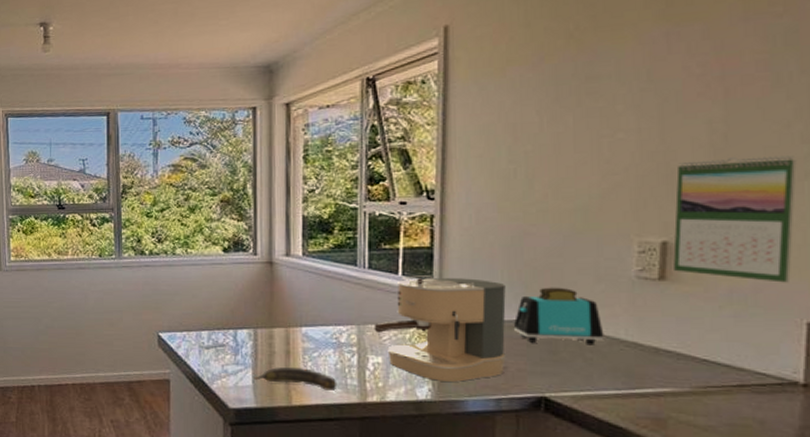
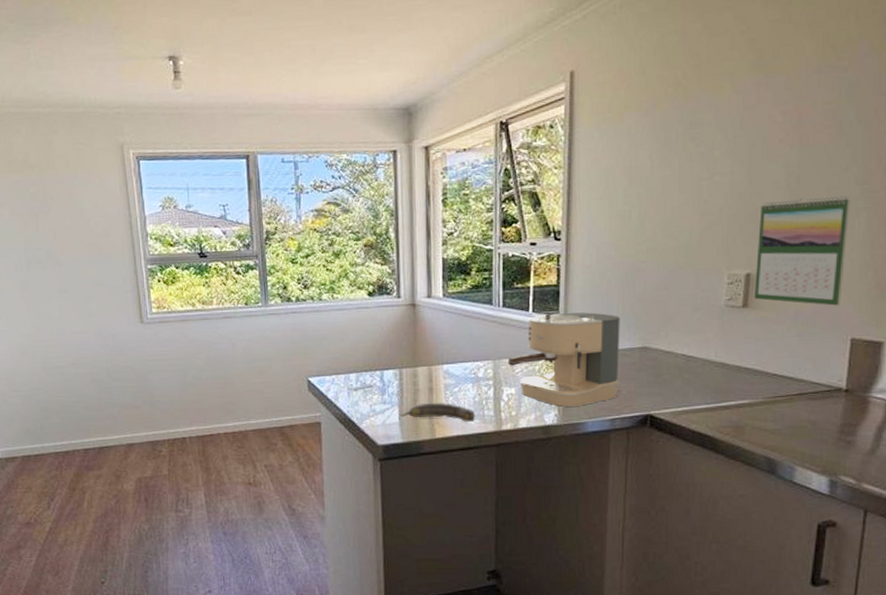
toaster: present [513,287,604,345] -> none [626,317,699,368]

